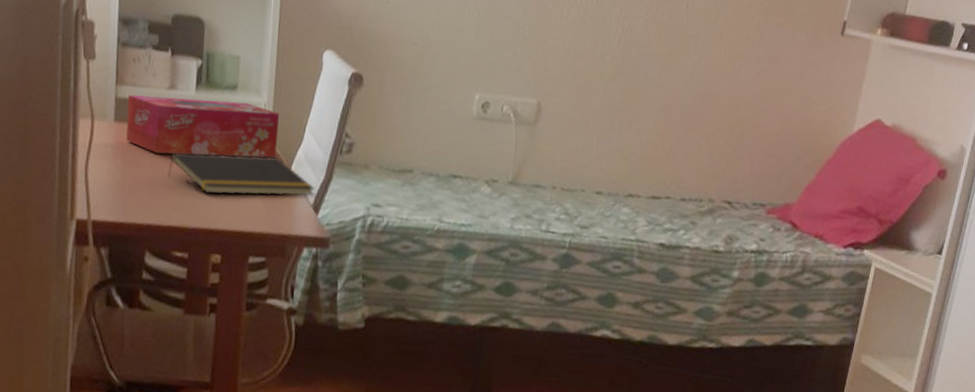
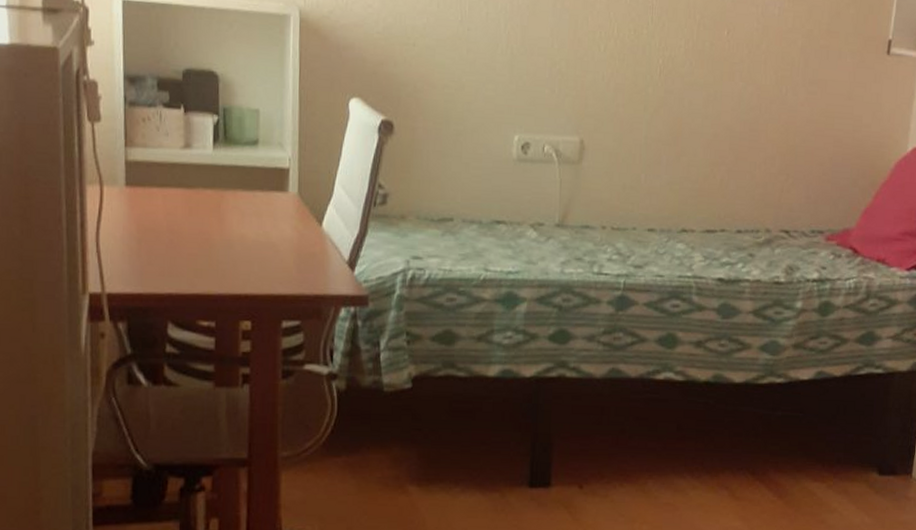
tissue box: present [126,94,280,158] -> none [139,156,306,217]
notepad: present [167,152,314,196] -> none [187,213,349,257]

